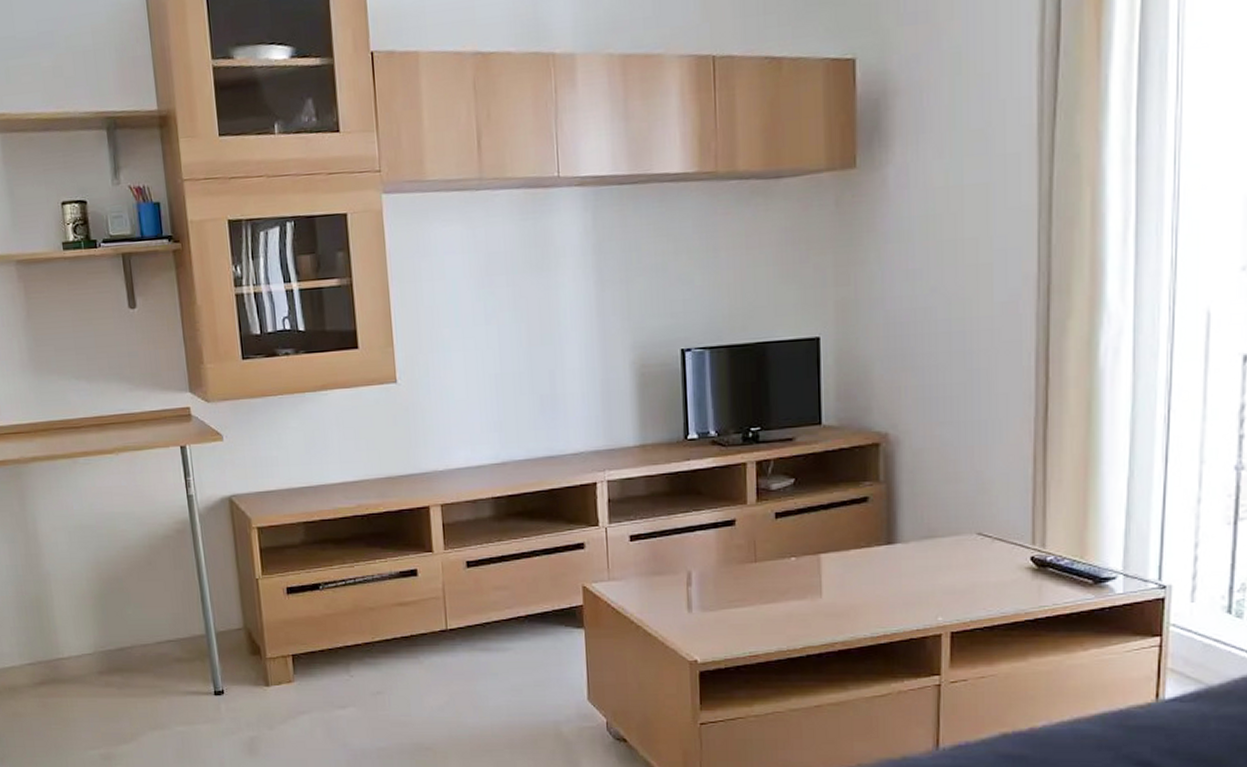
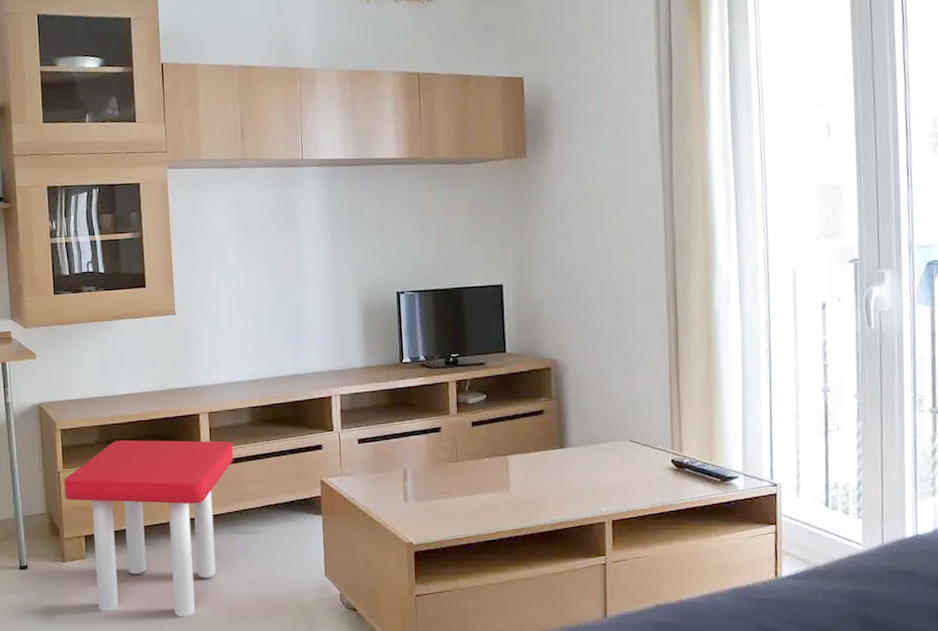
stool: none [264,539,473,750] -> present [64,440,234,618]

